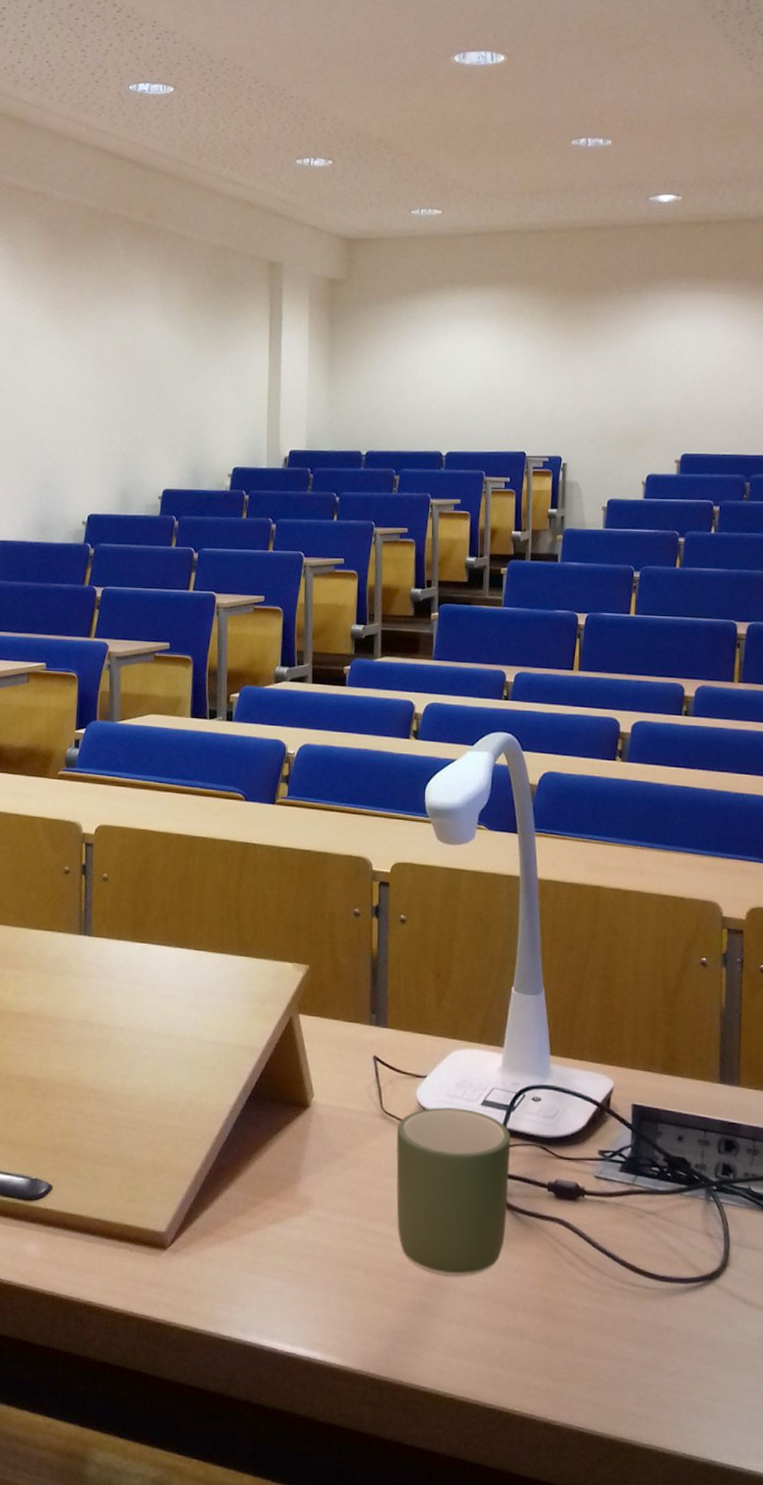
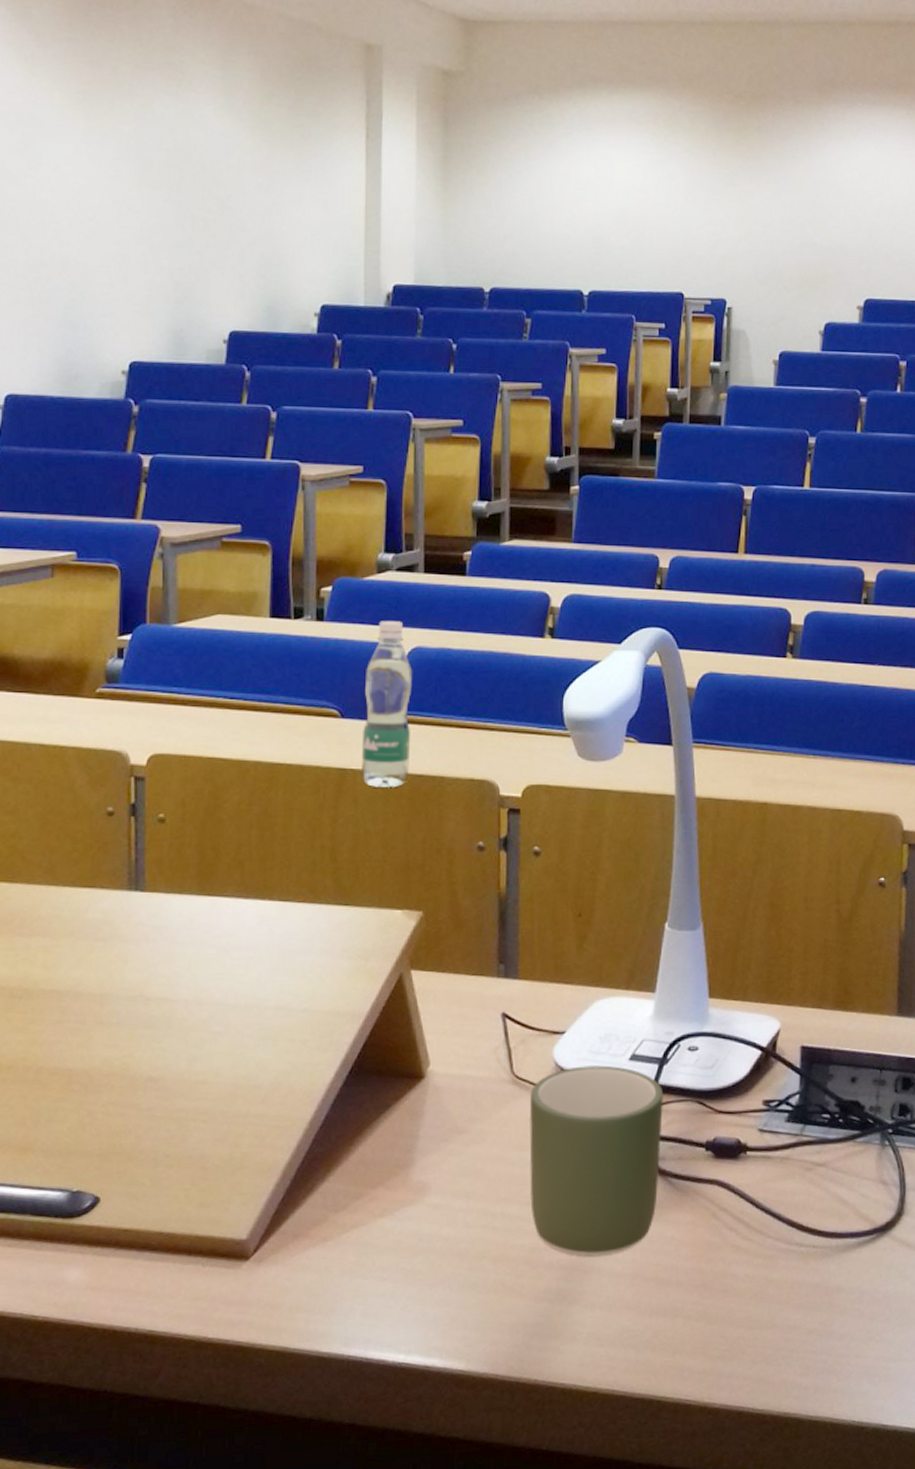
bottle: none [260,722,303,860] -> present [361,621,413,787]

